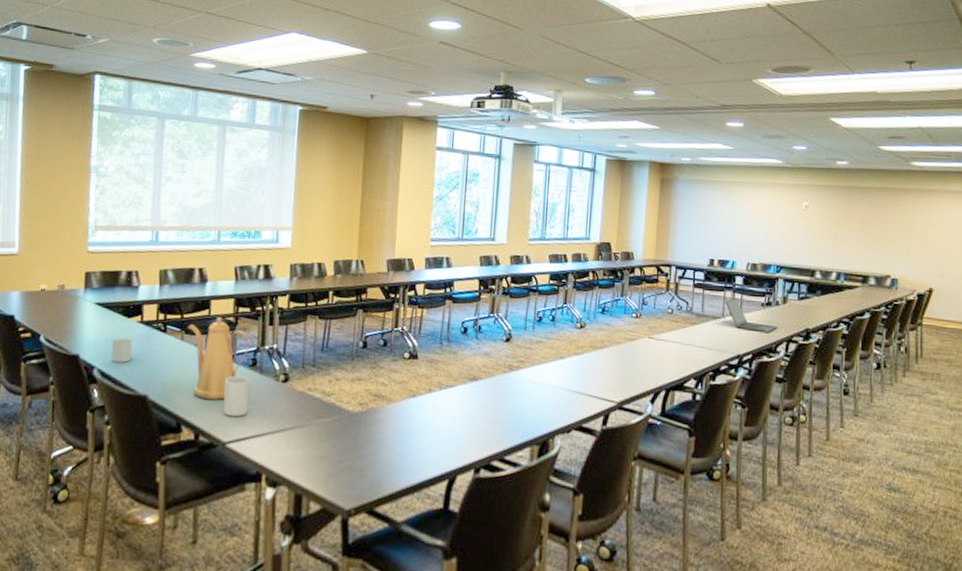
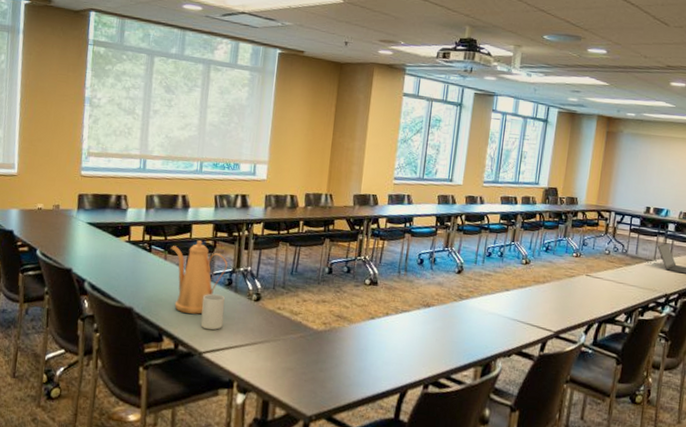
cup: present [111,338,132,363] -> none [100,255,120,278]

